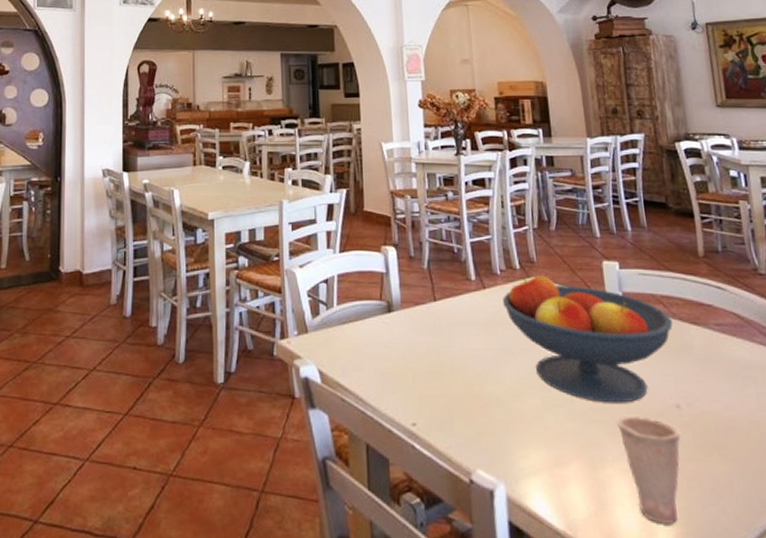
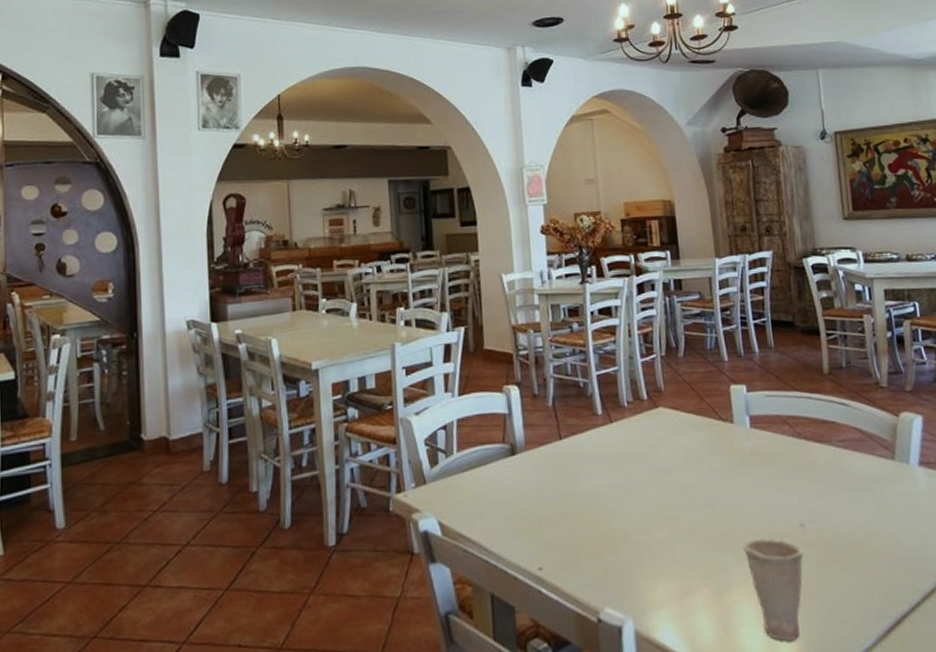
fruit bowl: present [503,274,673,403] -> none [630,404,798,528]

